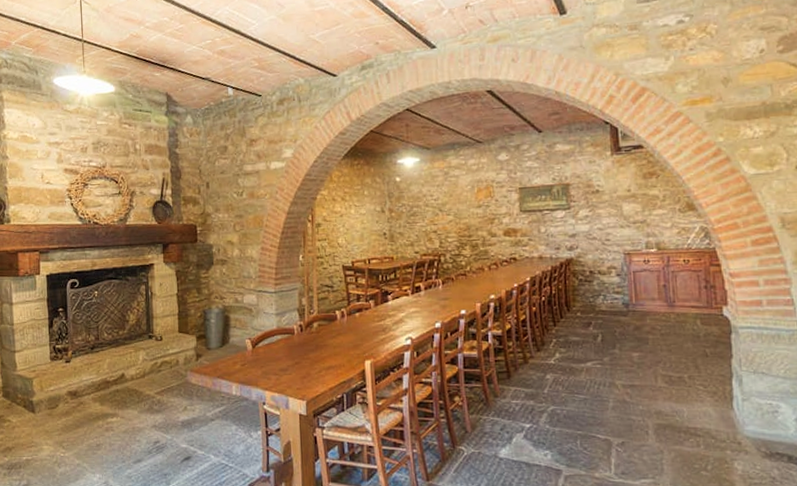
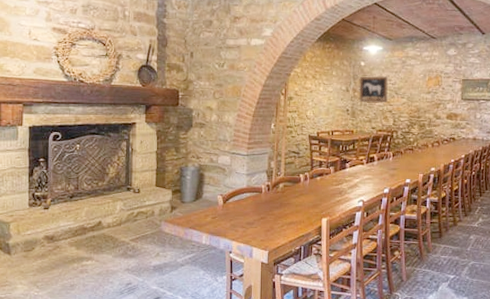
wall art: none [396,191,431,223] -> present [359,76,388,102]

